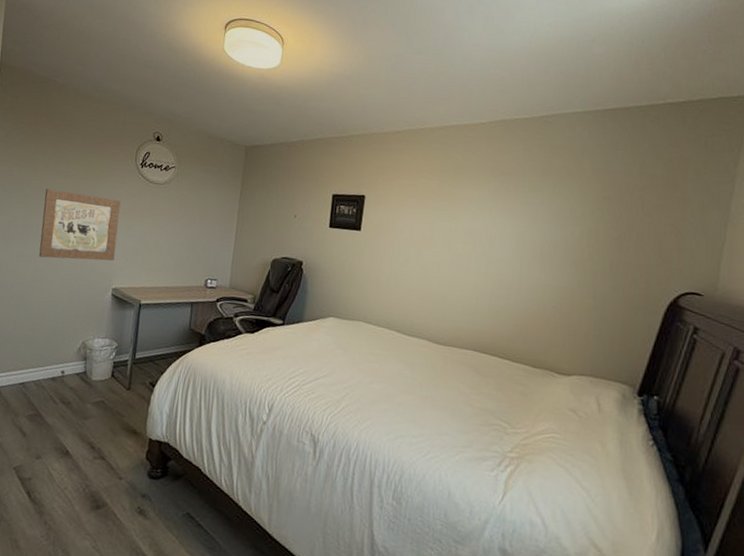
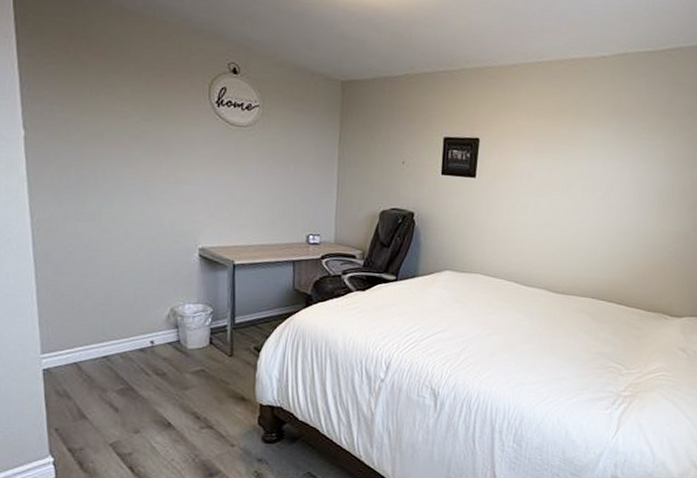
wall art: present [38,189,121,261] -> none [99,133,198,218]

